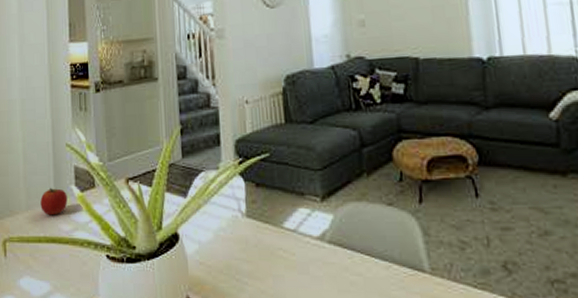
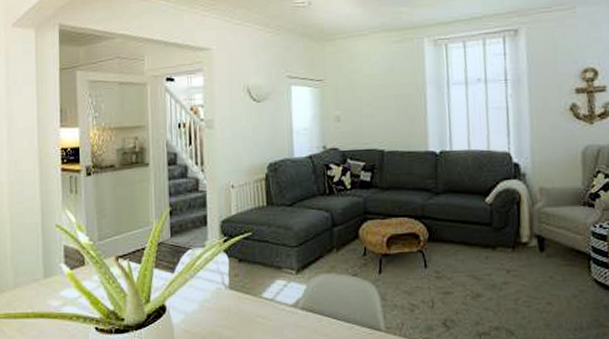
apple: present [40,187,68,216] -> none [28,266,57,293]

